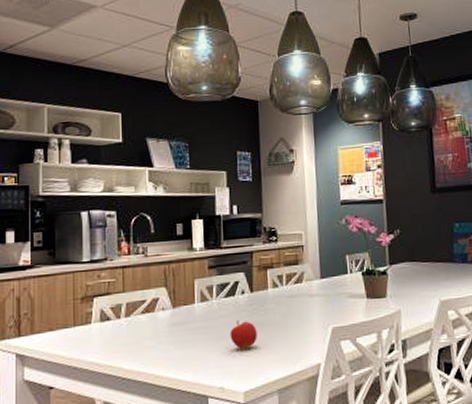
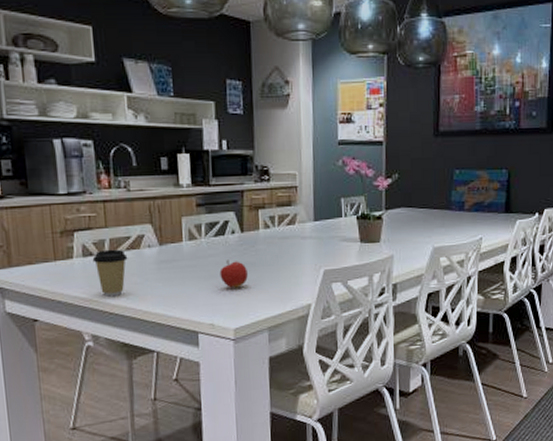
coffee cup: none [109,313,143,362] -> present [92,249,128,297]

